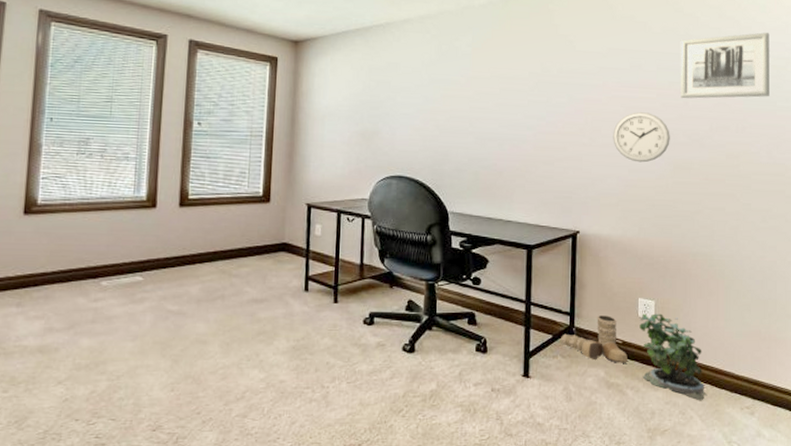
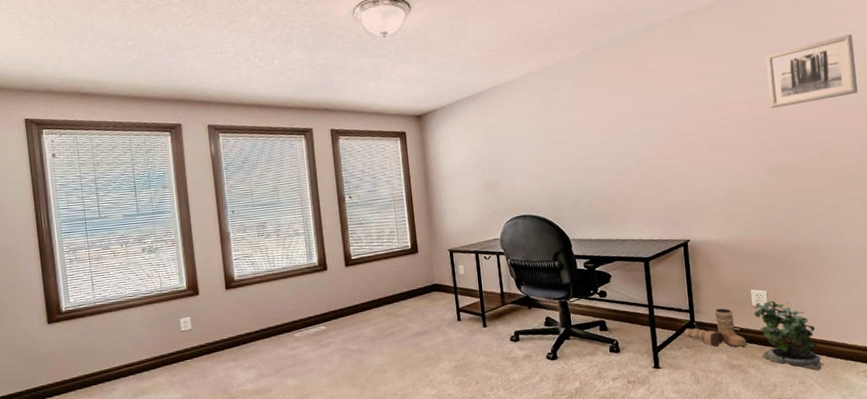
wall clock: present [613,112,670,163] -> none [710,126,765,172]

